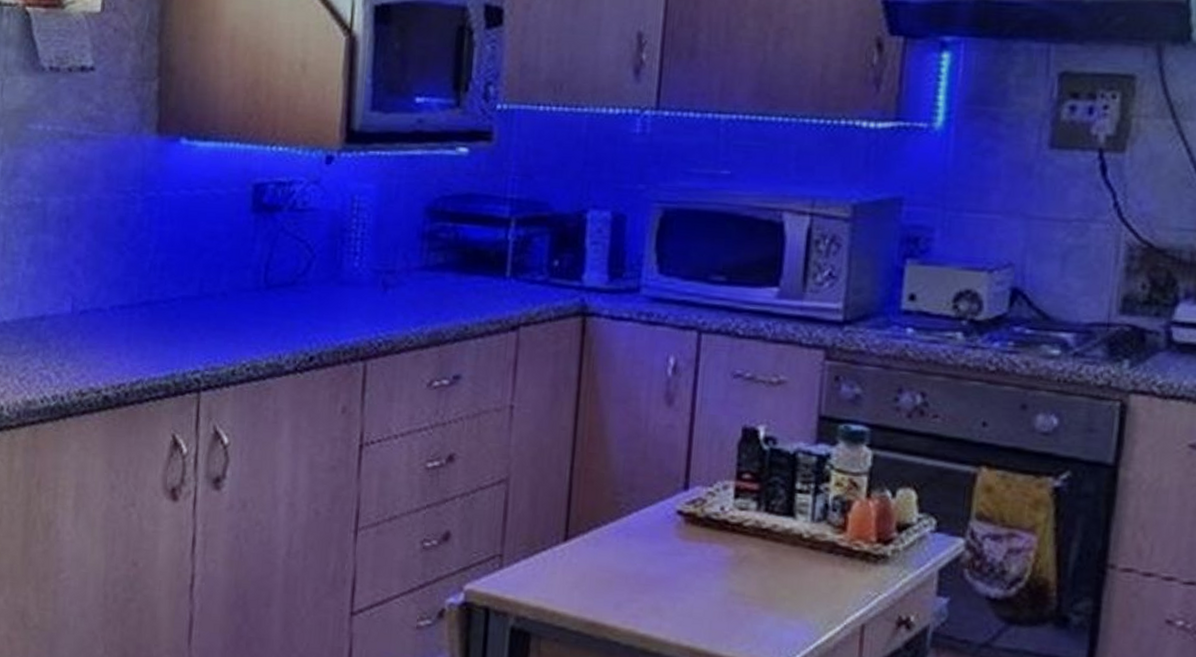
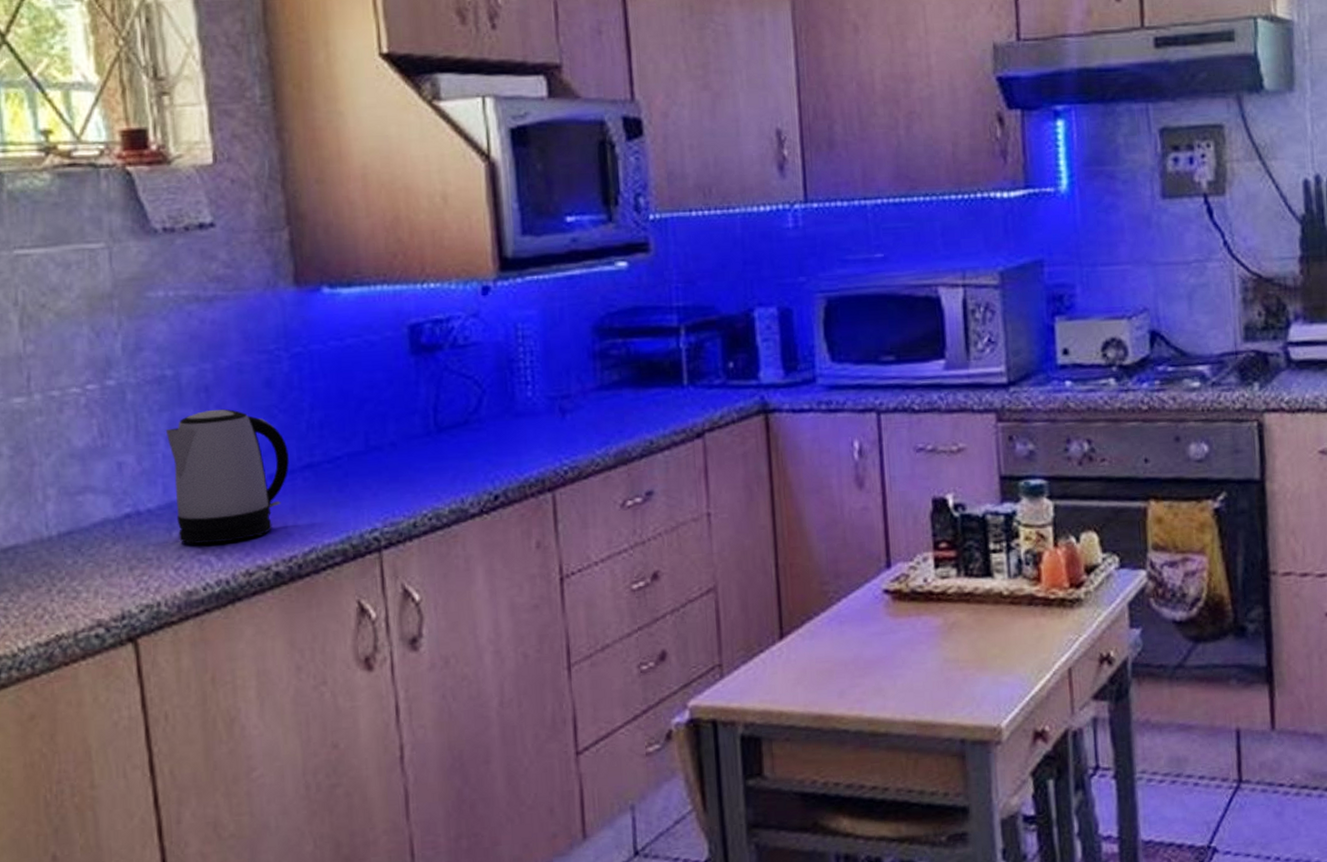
kettle: none [26,239,131,362] -> present [165,408,289,544]

